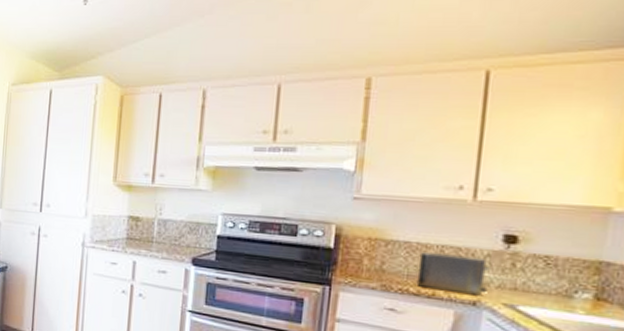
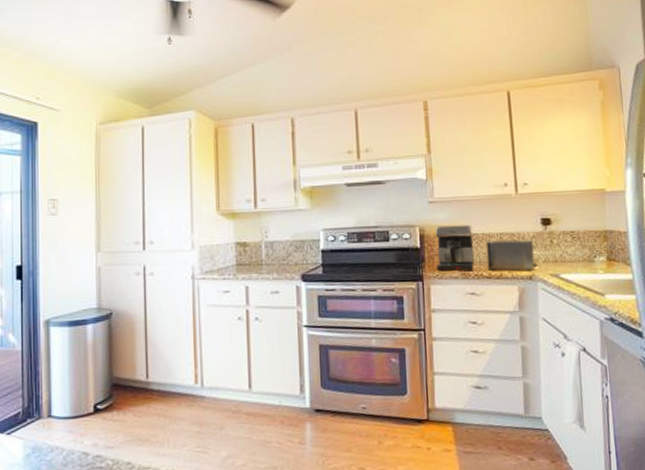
coffee maker: none [349,226,406,284] -> present [435,224,475,272]

